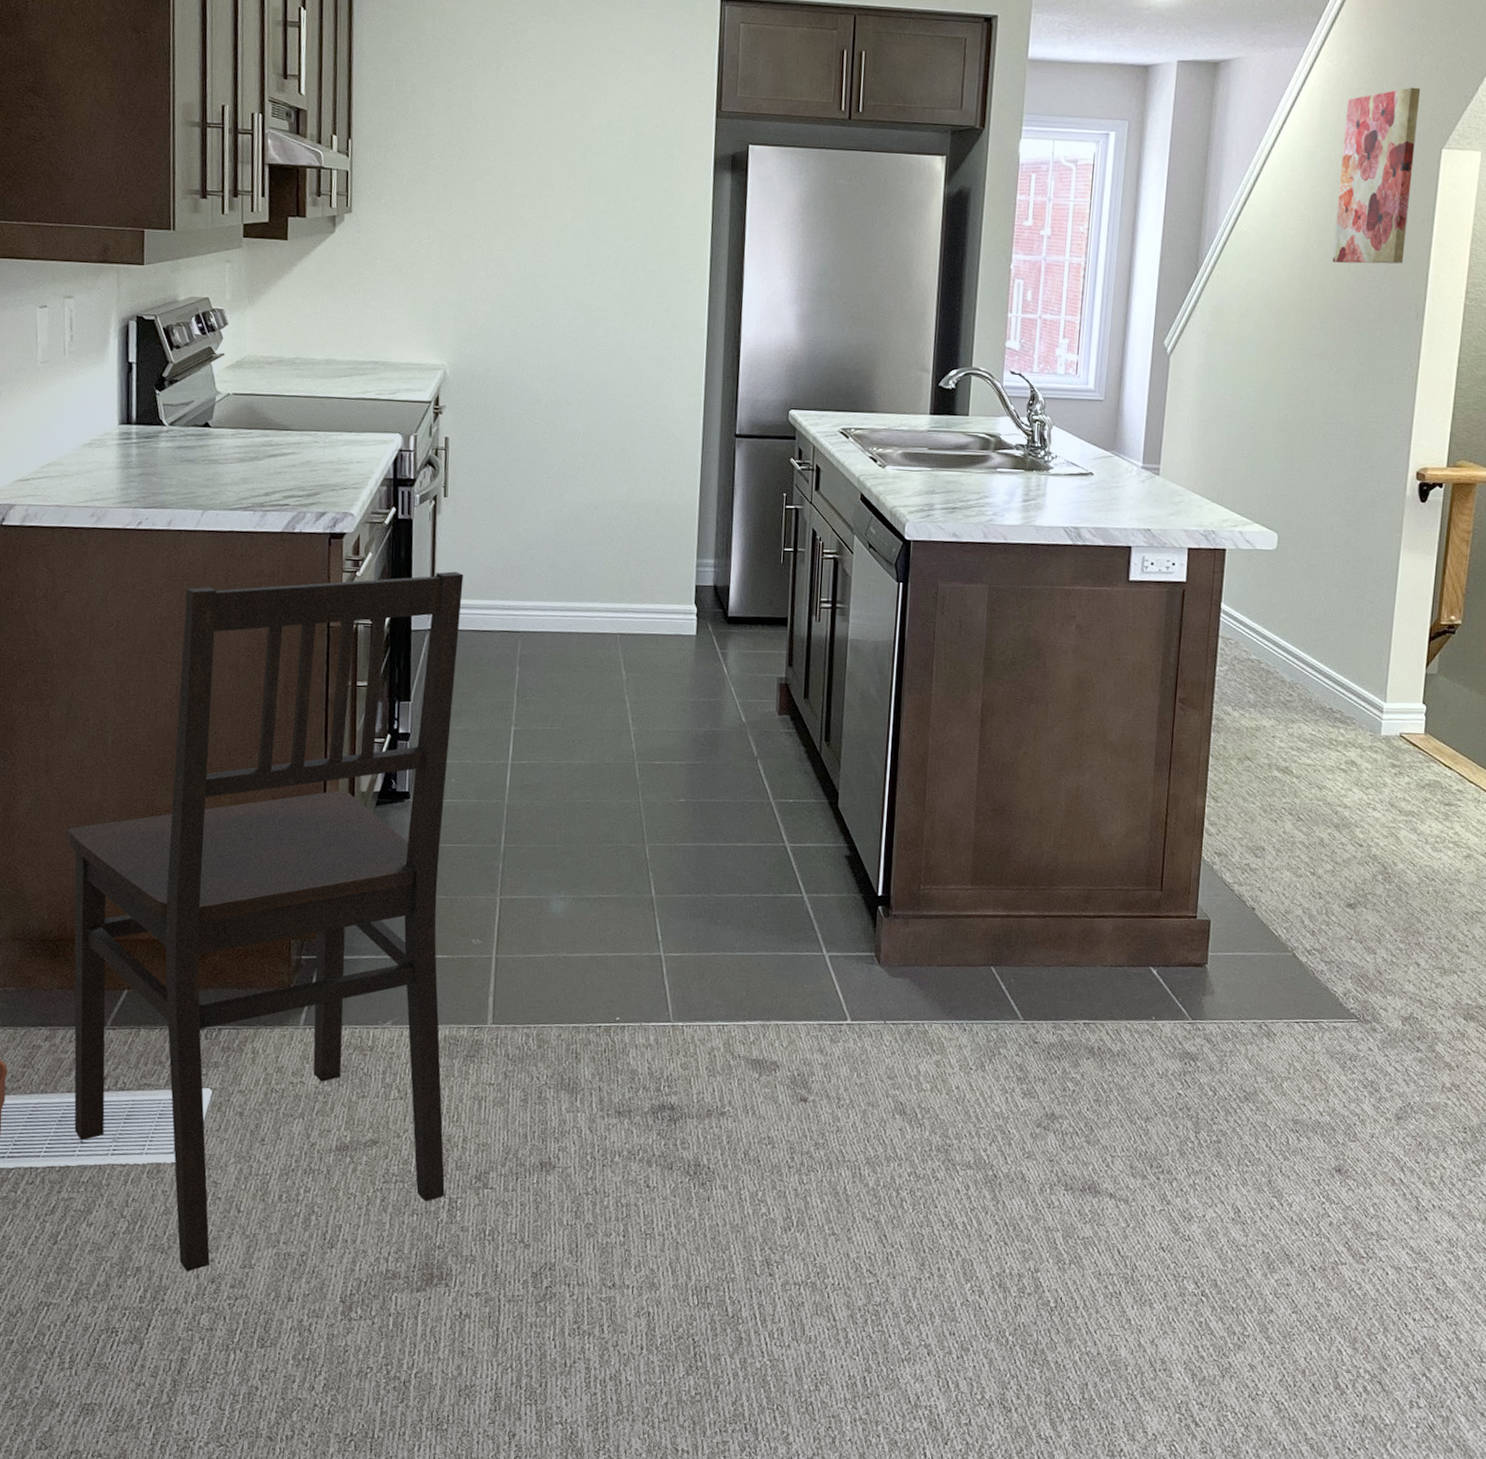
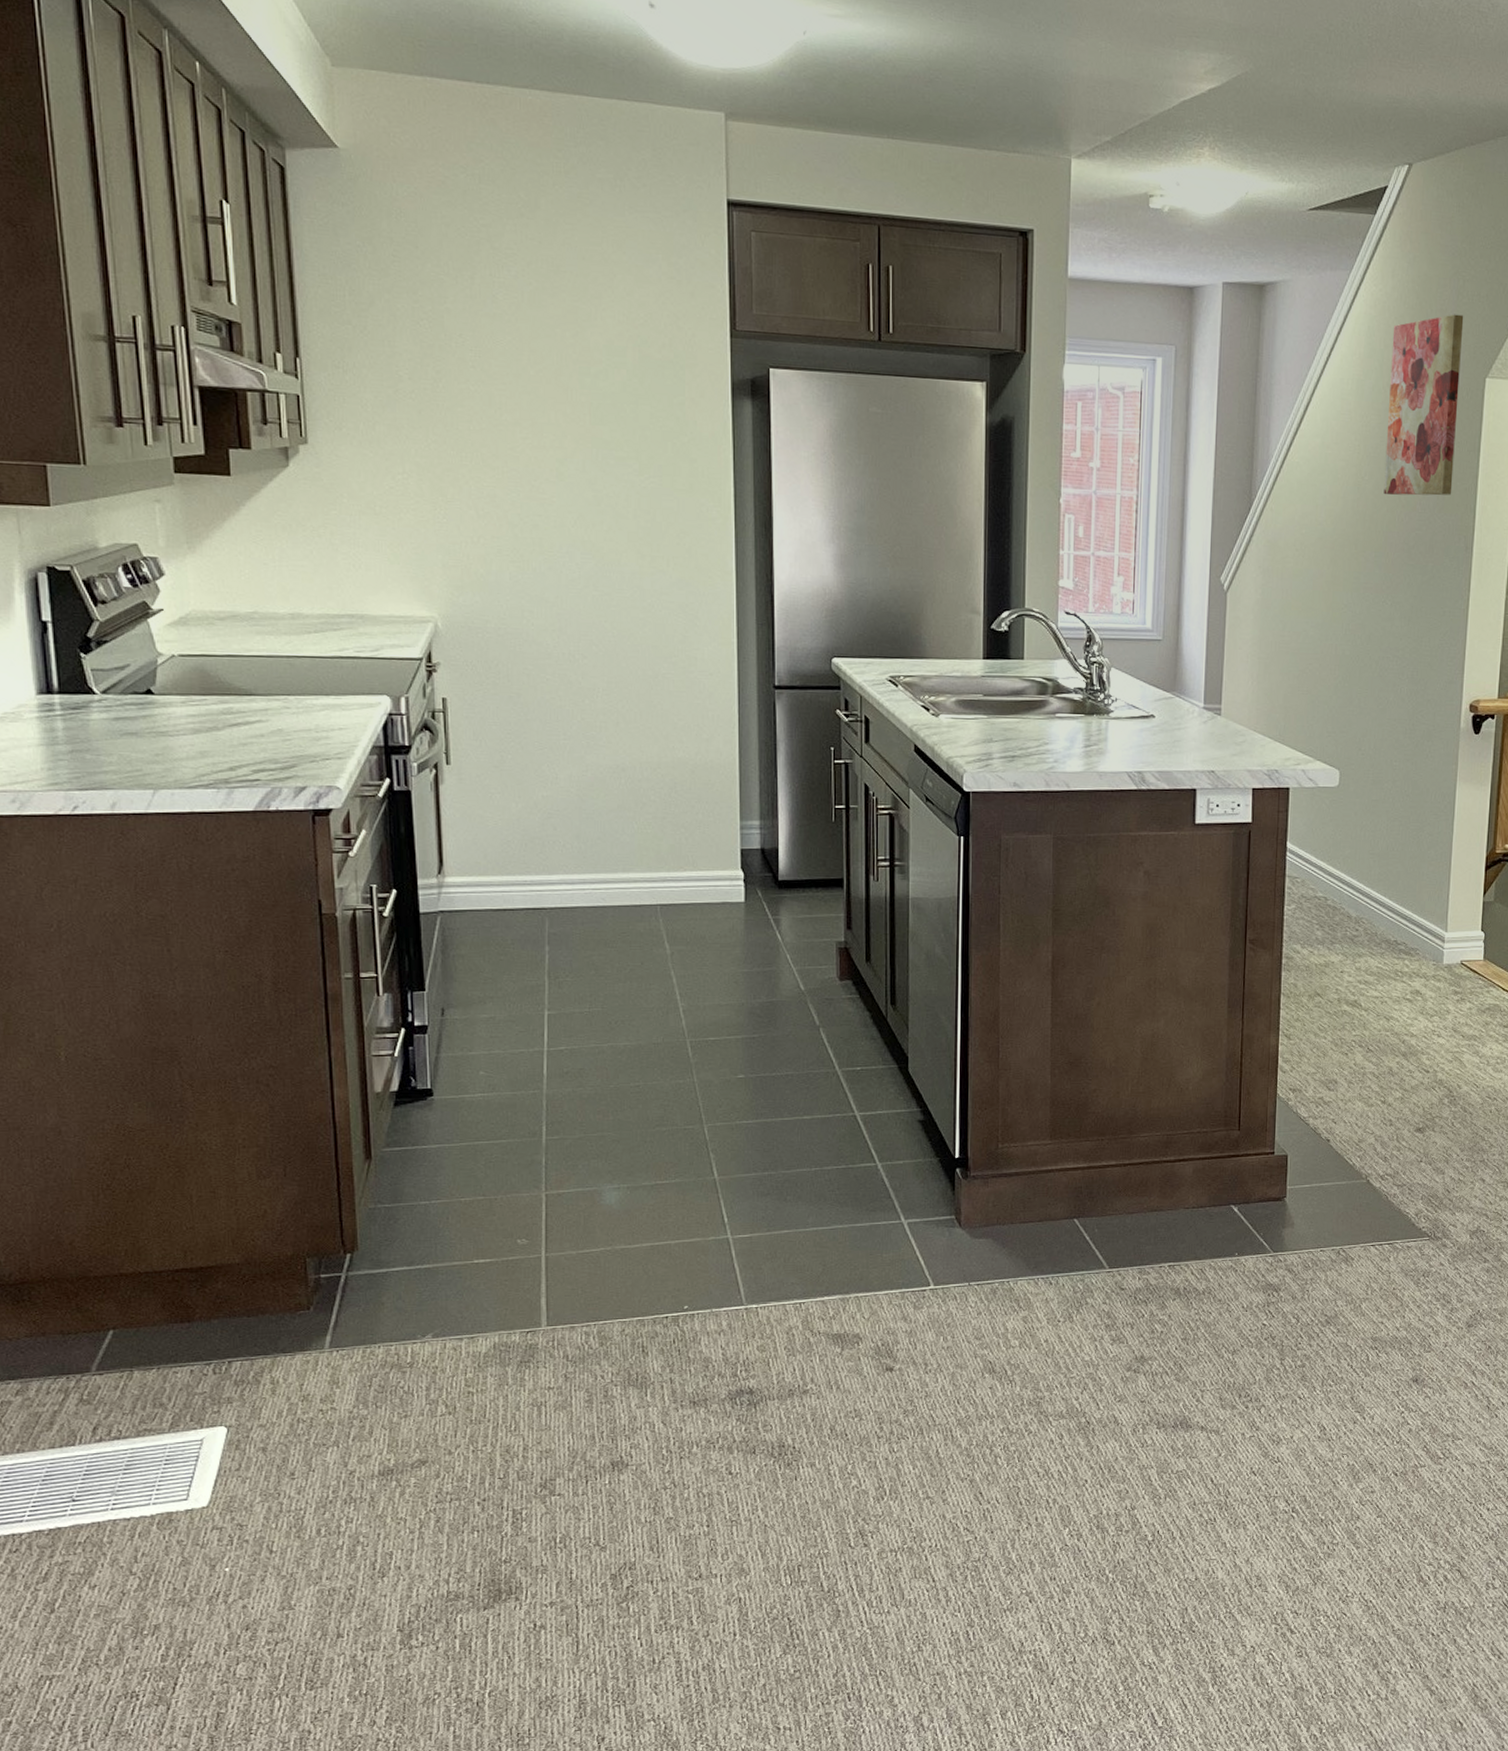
dining chair: present [67,571,464,1272] -> none [20,846,507,1622]

